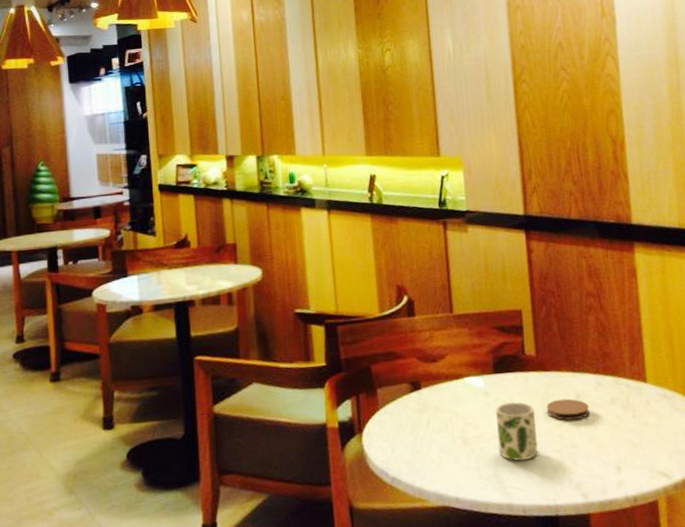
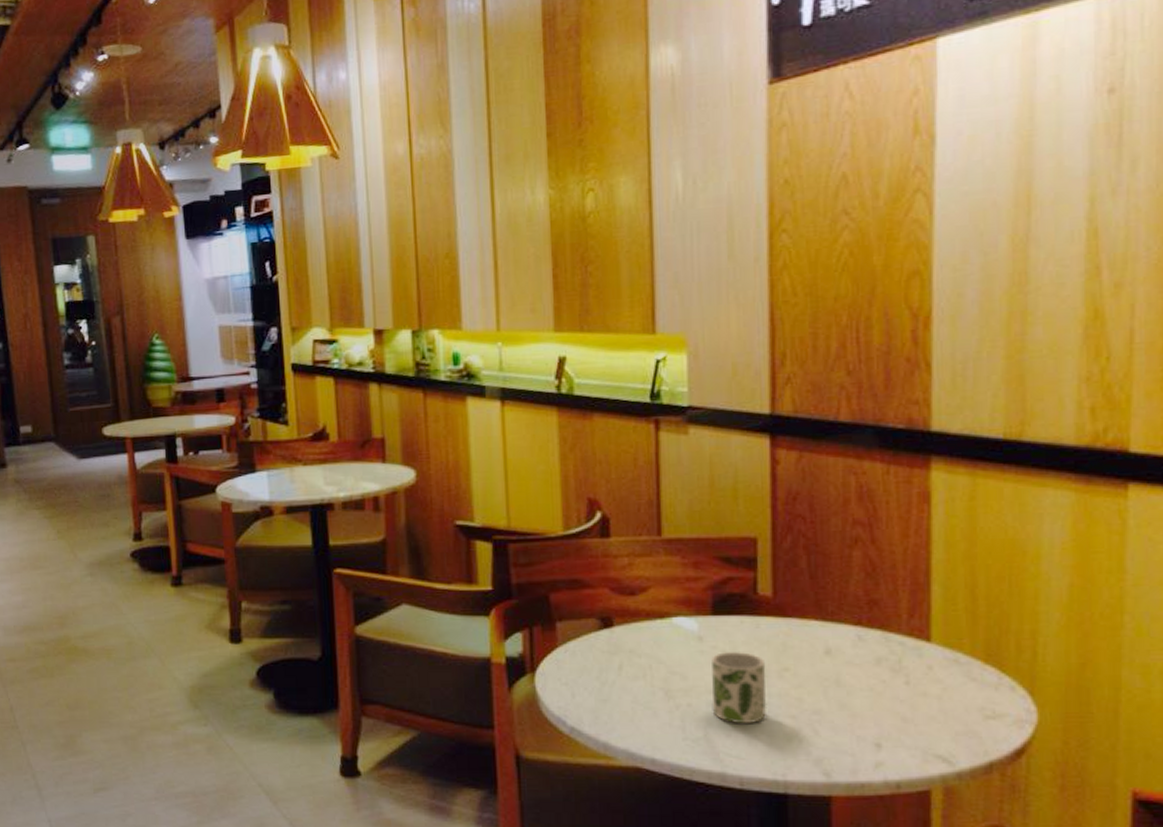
coaster: present [546,398,590,421] -> none [782,653,843,680]

